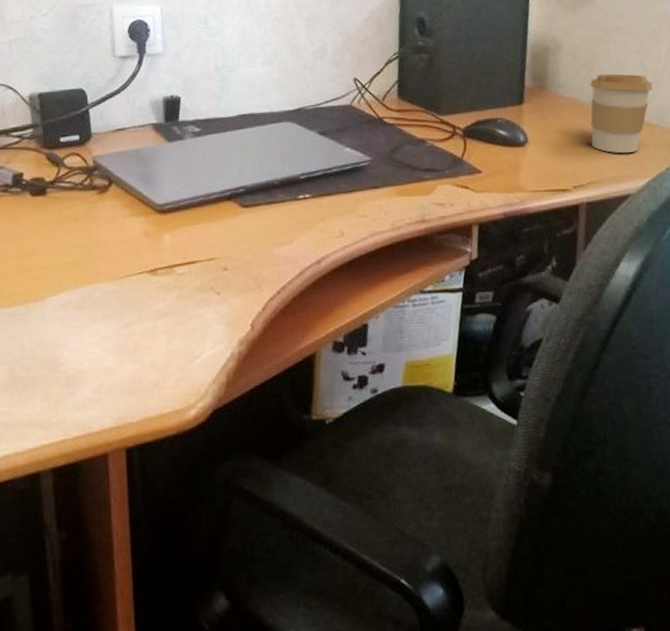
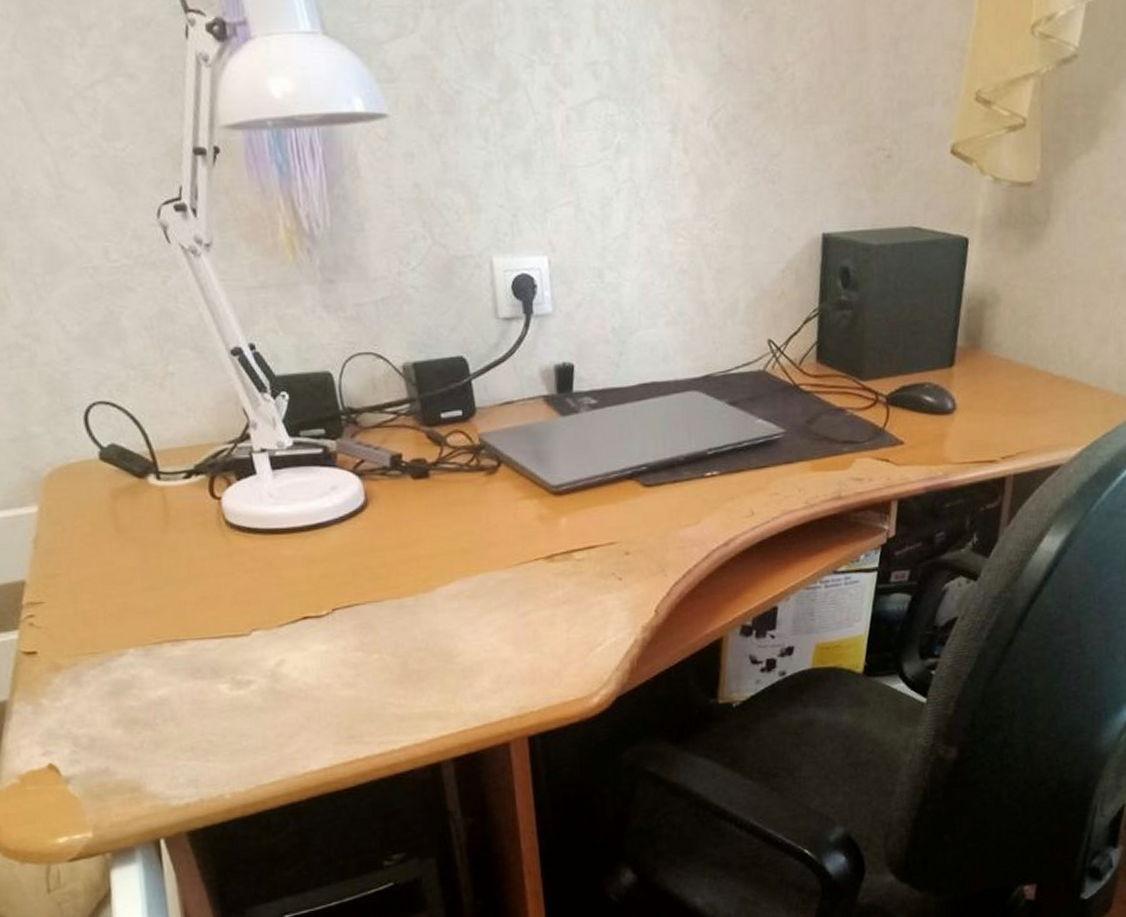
coffee cup: present [590,73,653,154] -> none [1024,330,1097,420]

